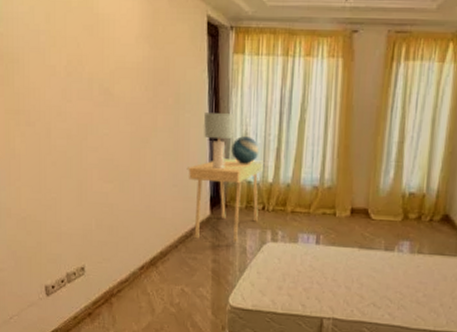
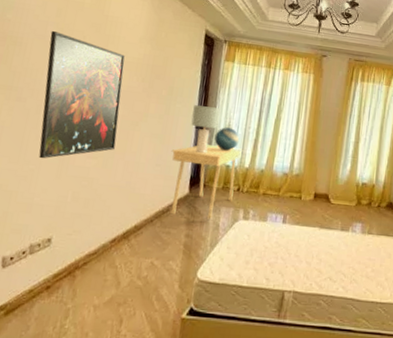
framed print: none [44,40,129,187] -> present [38,30,125,159]

